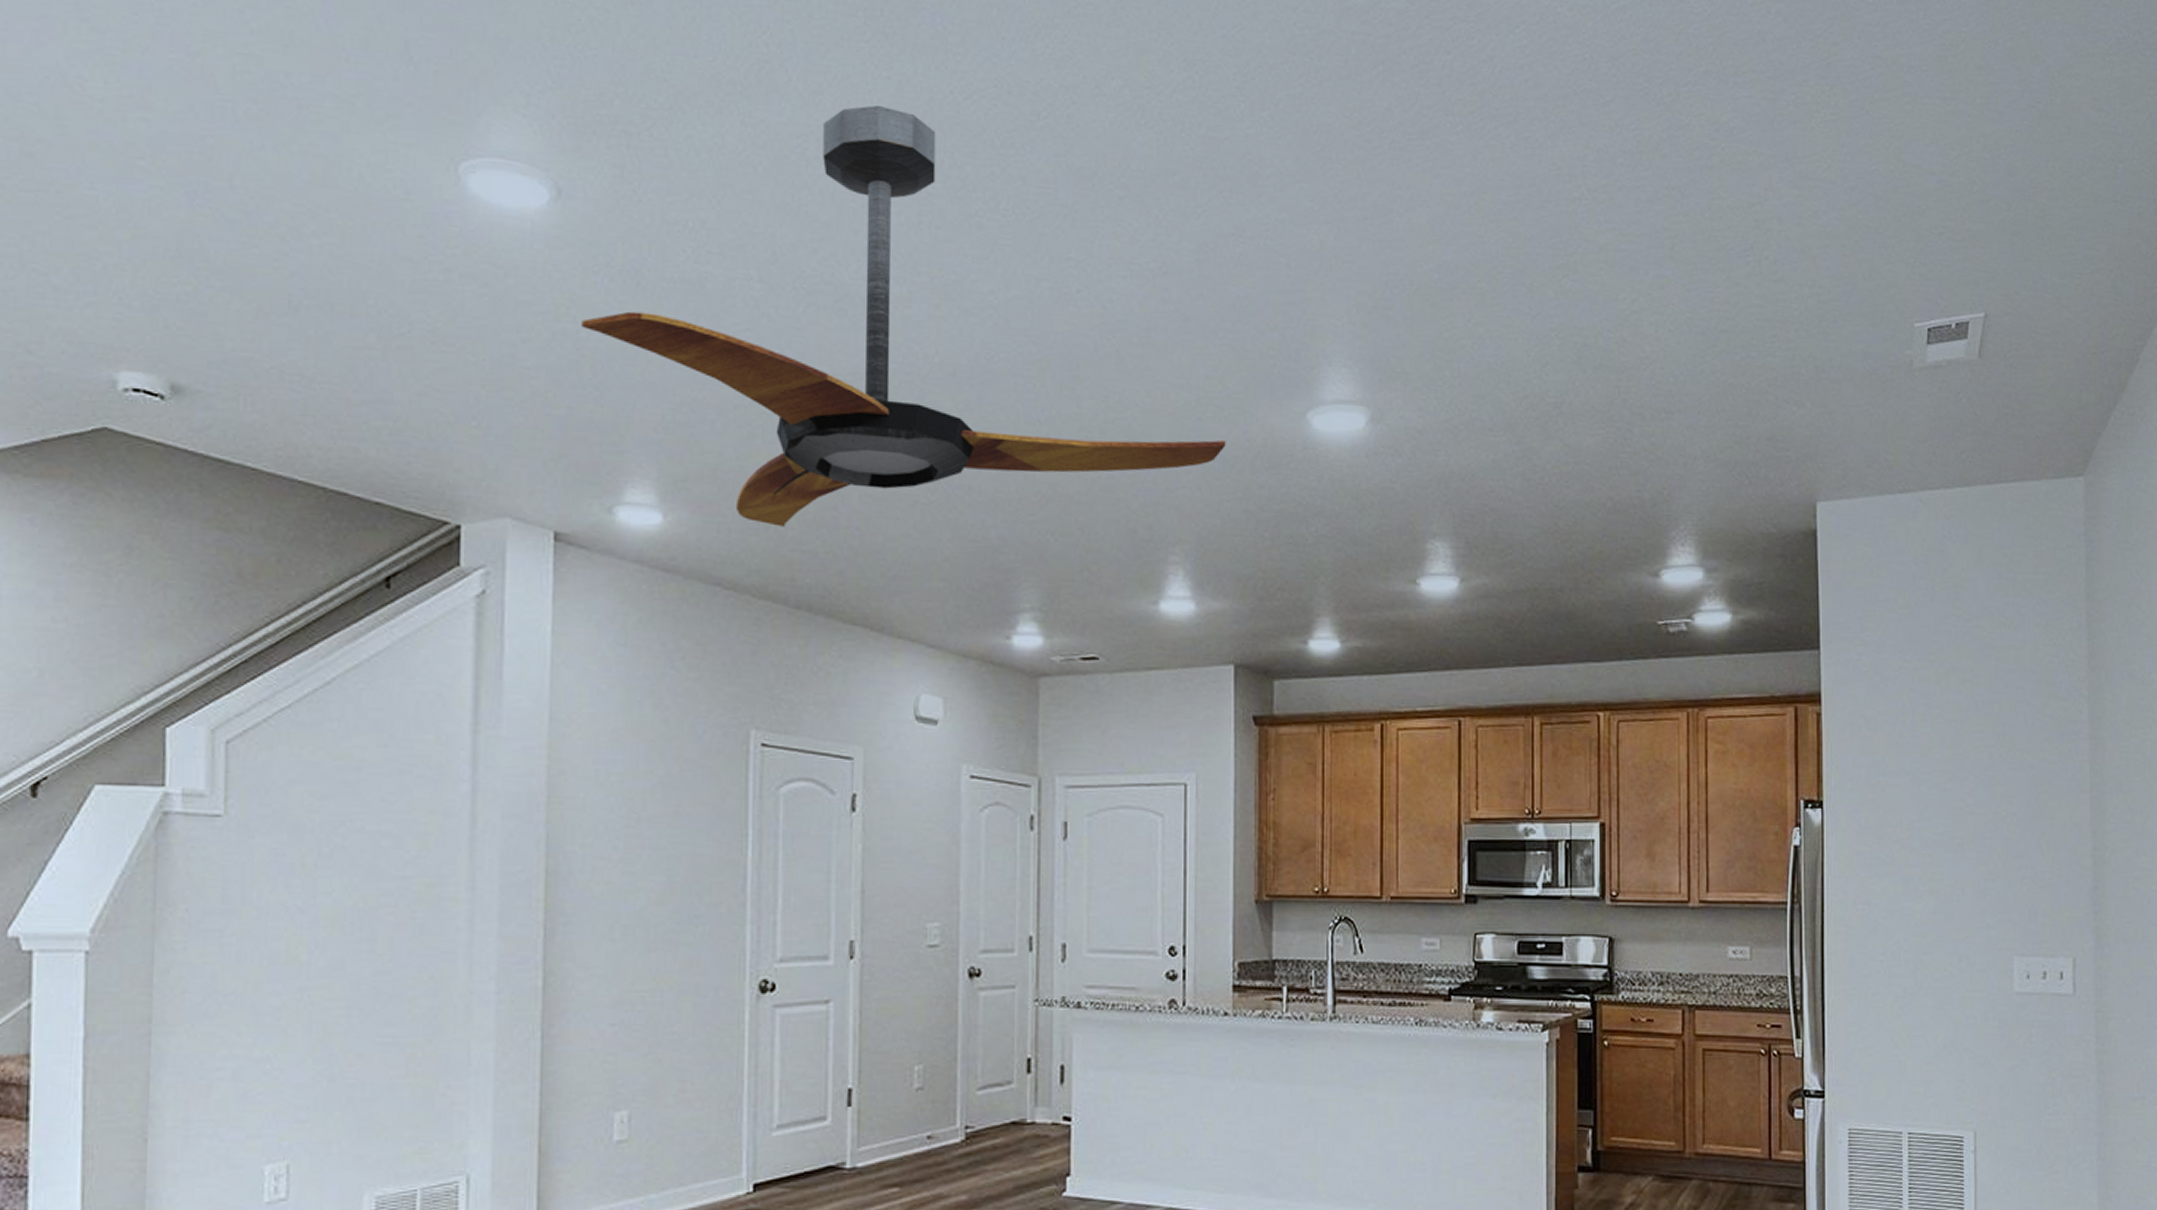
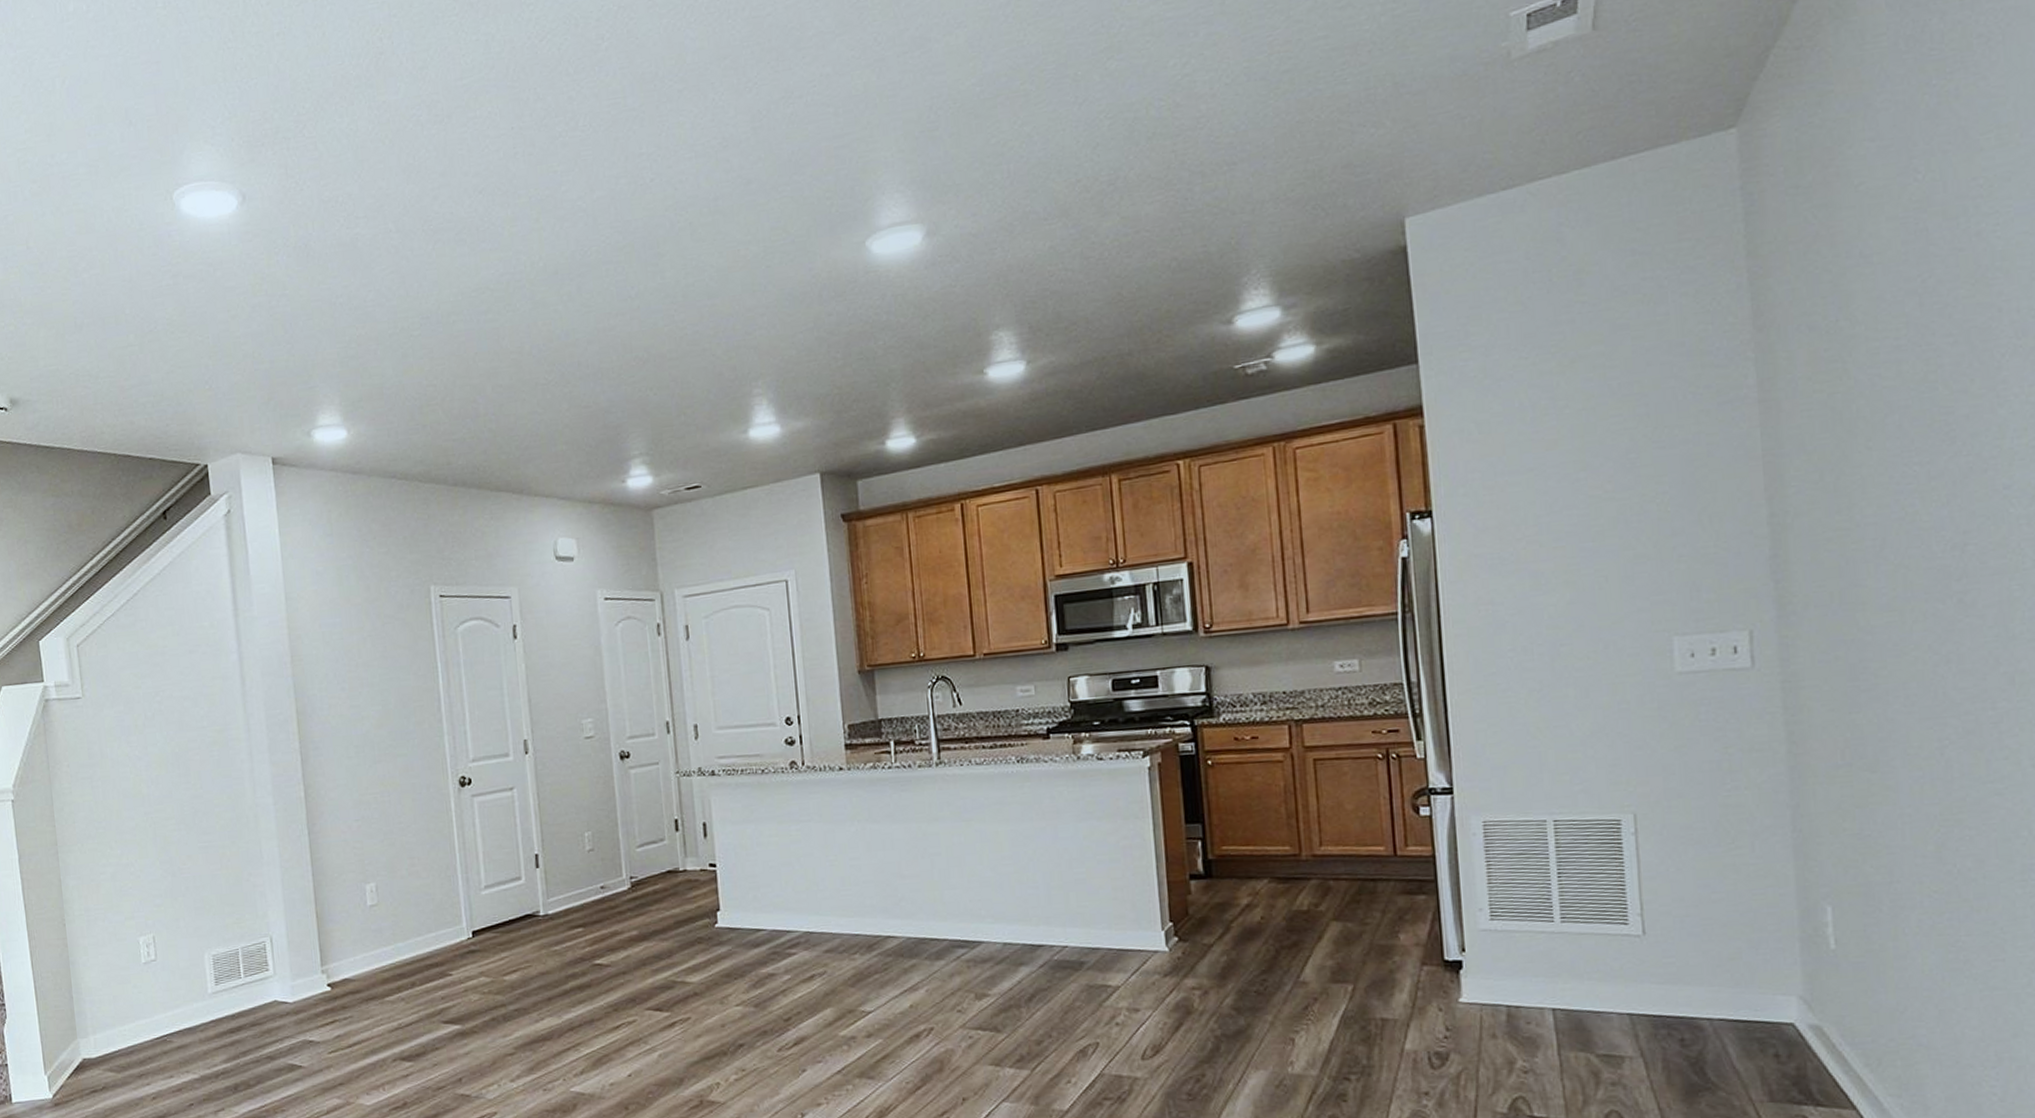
ceiling fan: present [582,105,1226,527] -> none [271,64,794,424]

